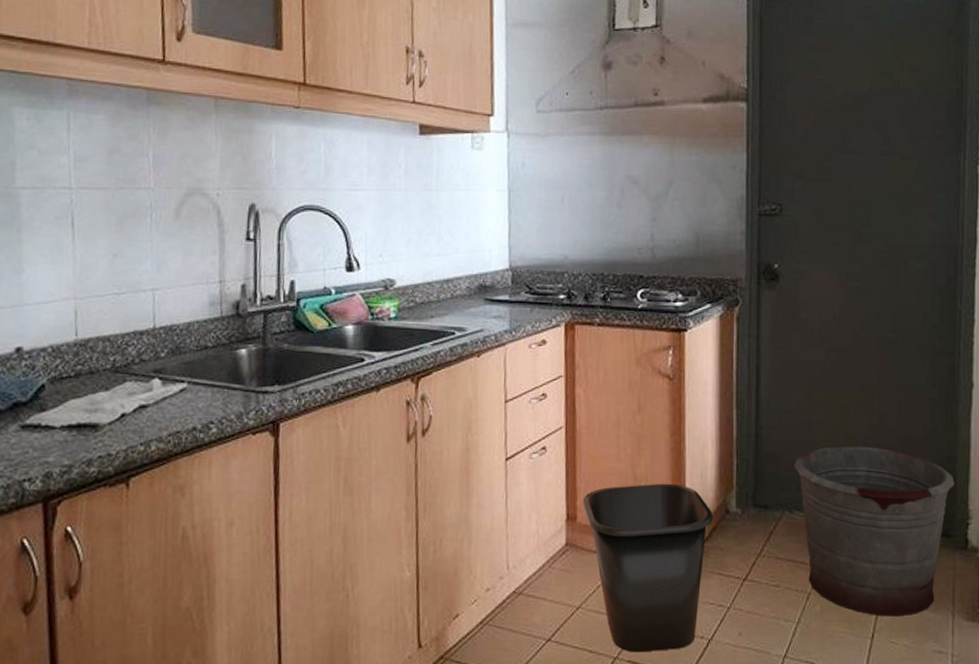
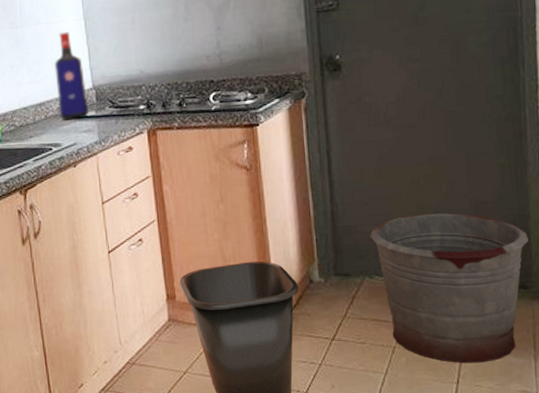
liquor bottle: none [467,202,503,303] -> present [53,32,89,121]

